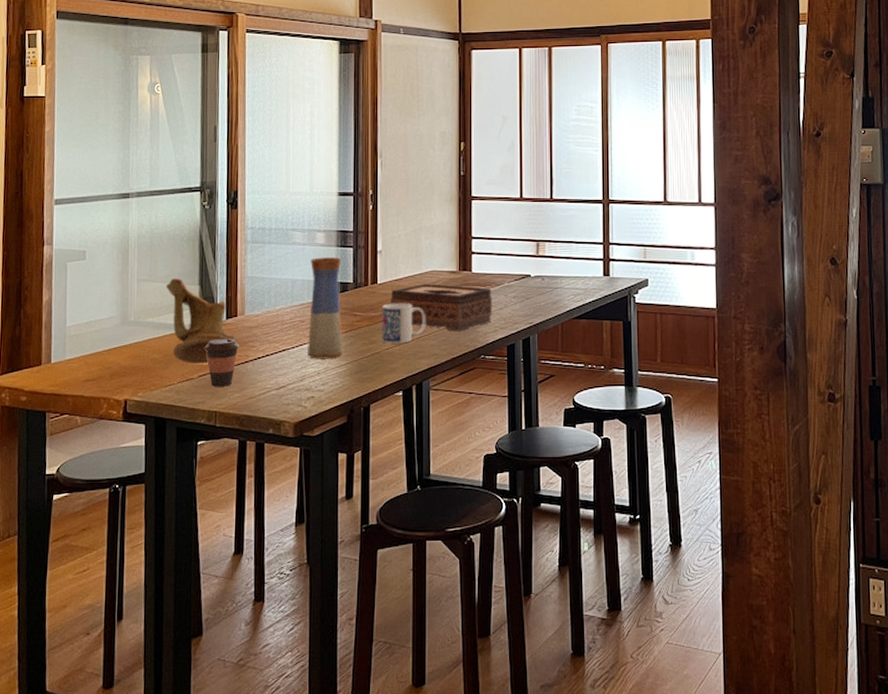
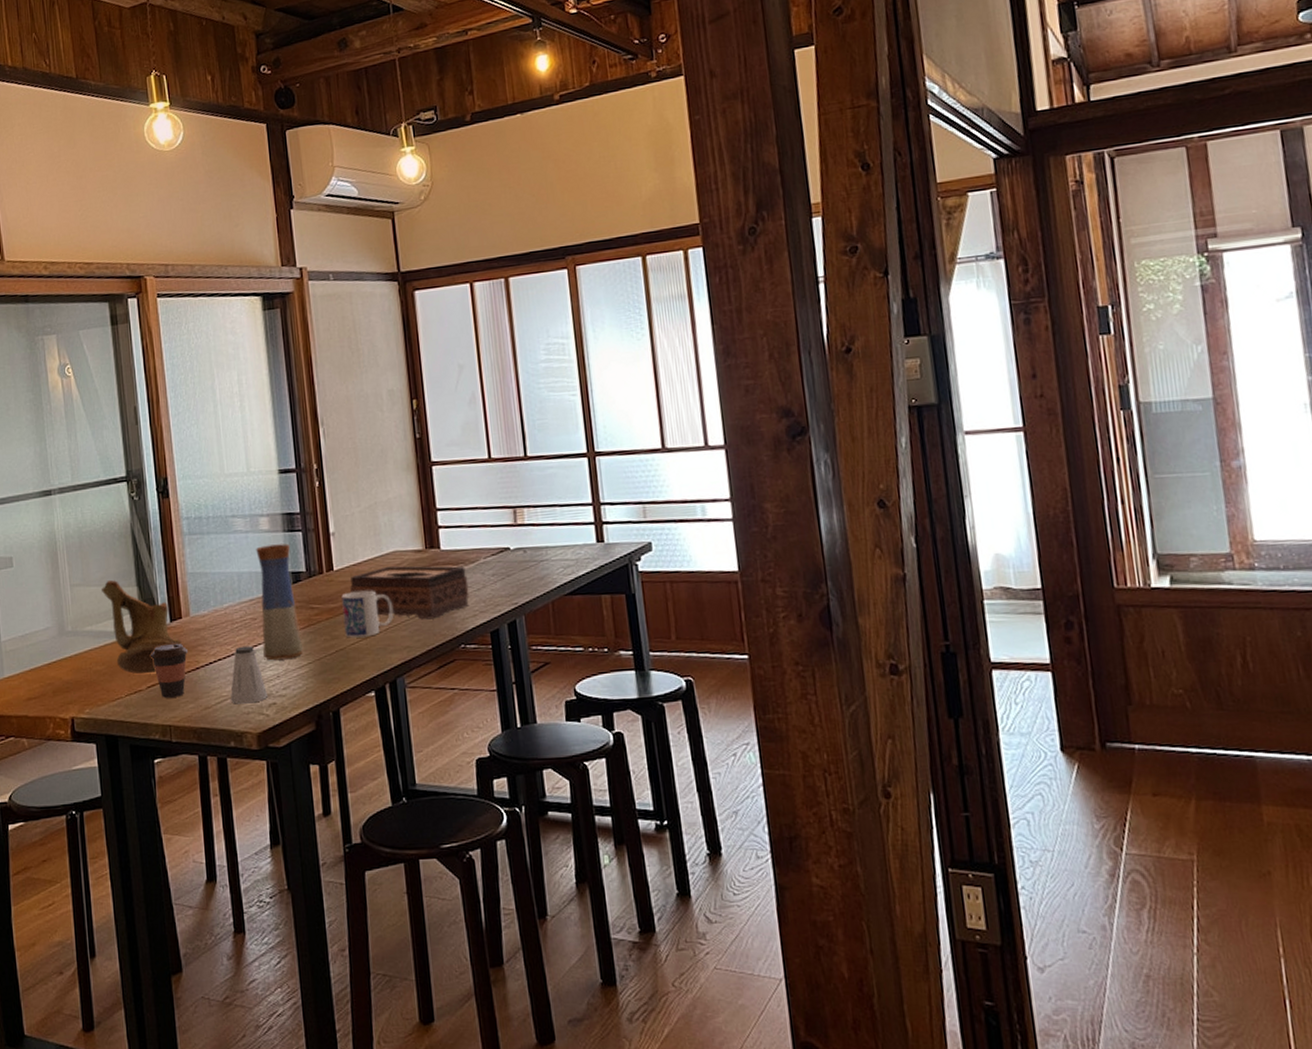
saltshaker: none [273,345,308,396] -> present [230,646,269,704]

